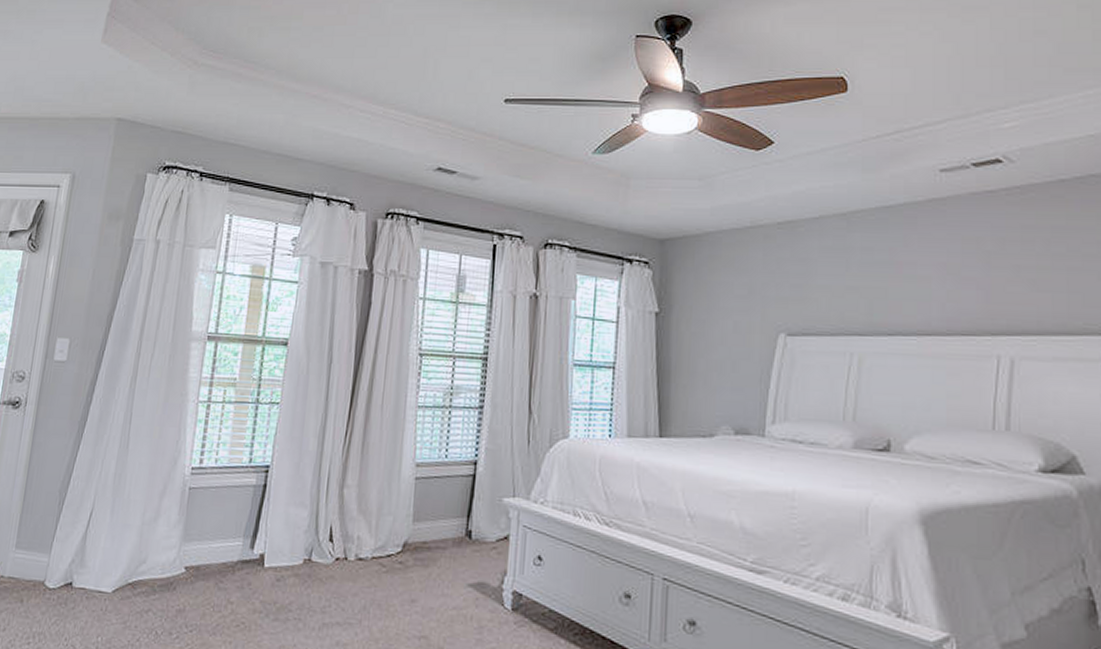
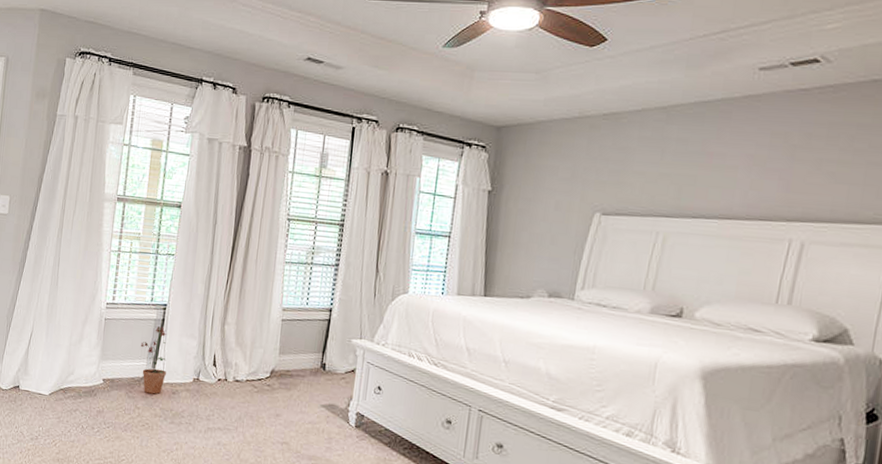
potted plant: none [235,494,269,583] -> present [140,326,167,395]

